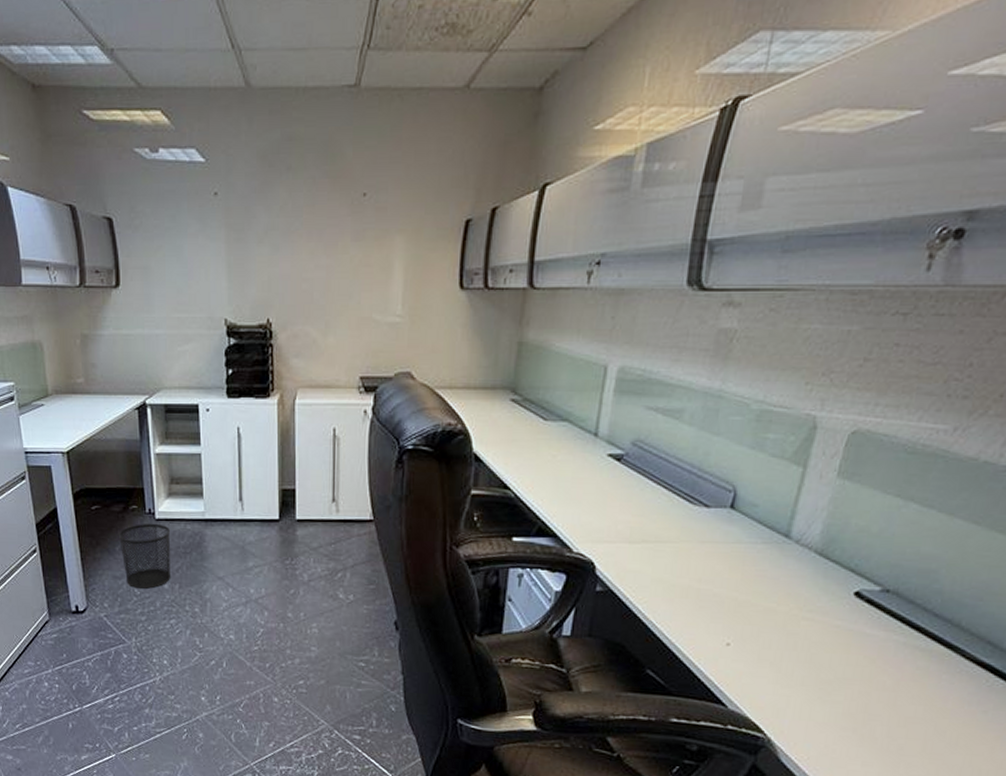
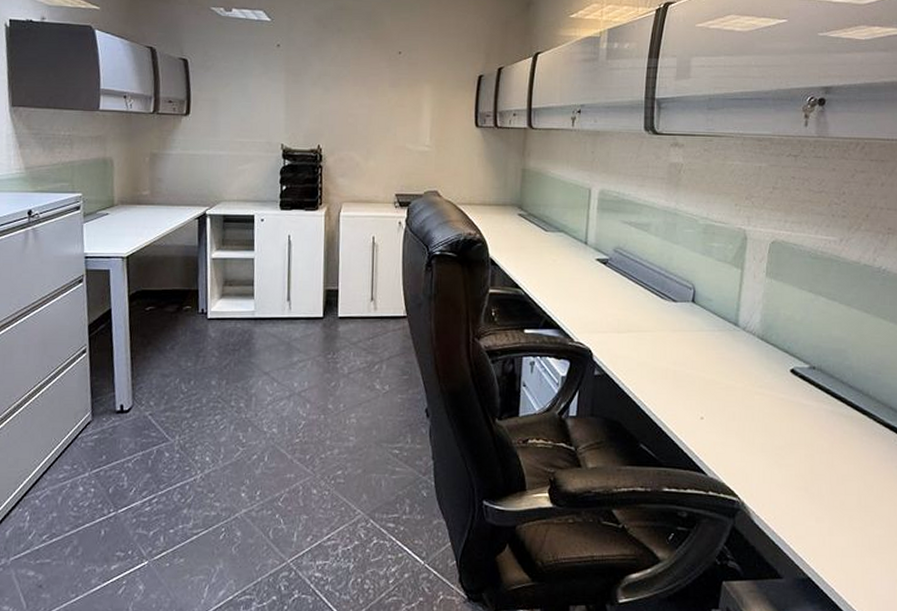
waste bin: present [118,523,171,589] -> none [170,322,222,386]

